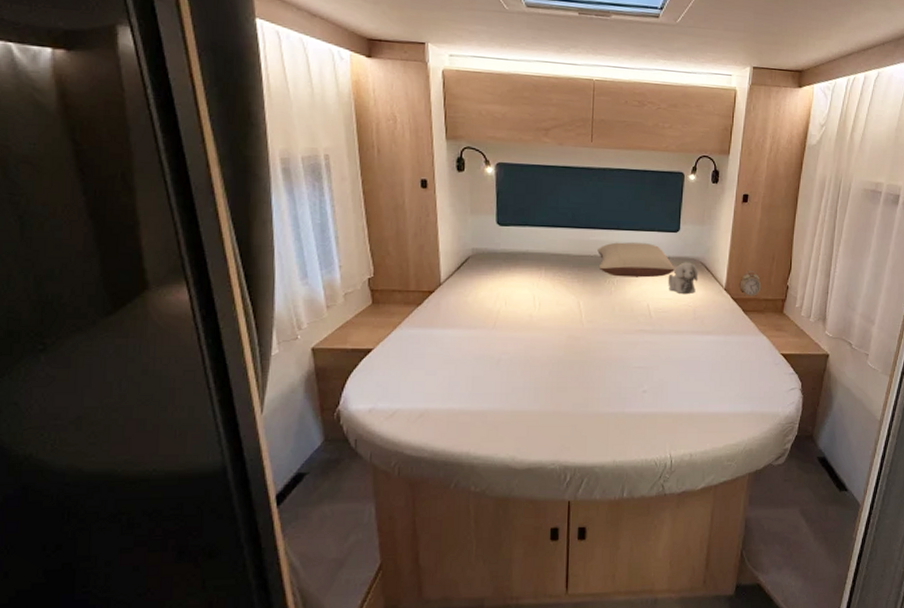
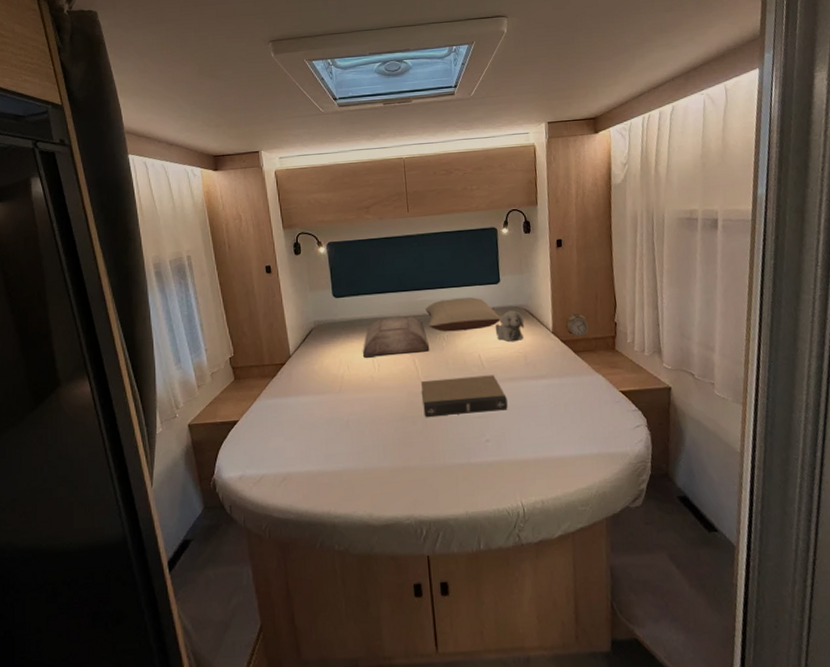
cushion: none [524,254,597,296] -> present [363,316,430,358]
book: none [582,325,670,363] -> present [421,375,508,417]

